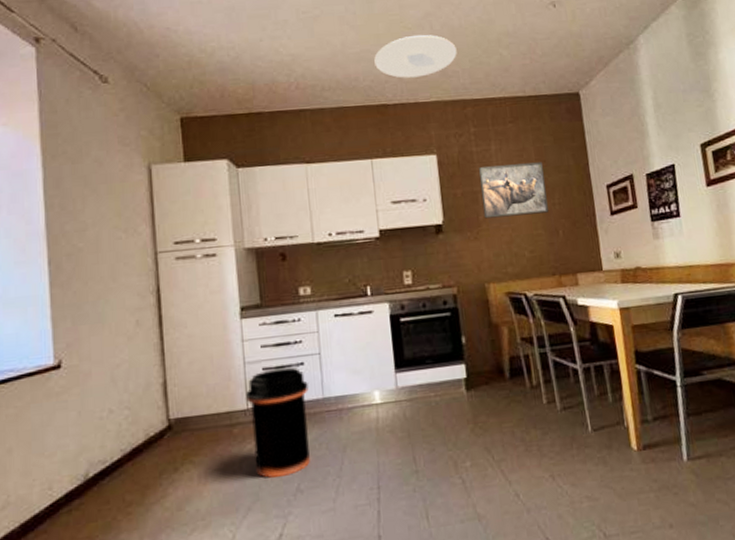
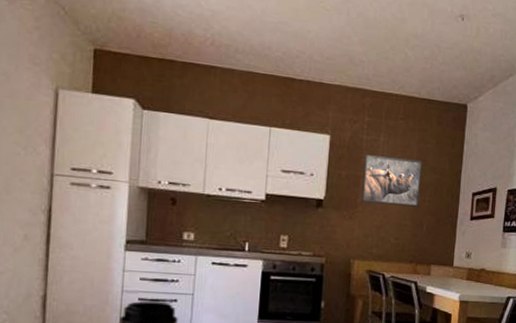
ceiling light: present [374,34,457,78] -> none [289,17,367,60]

